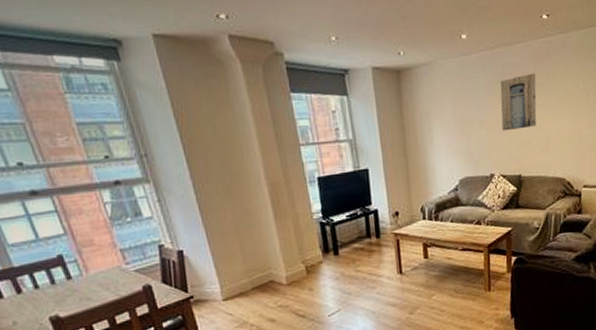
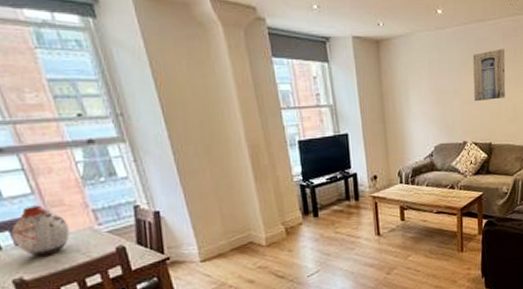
vase: none [47,245,100,295] -> present [12,205,70,257]

